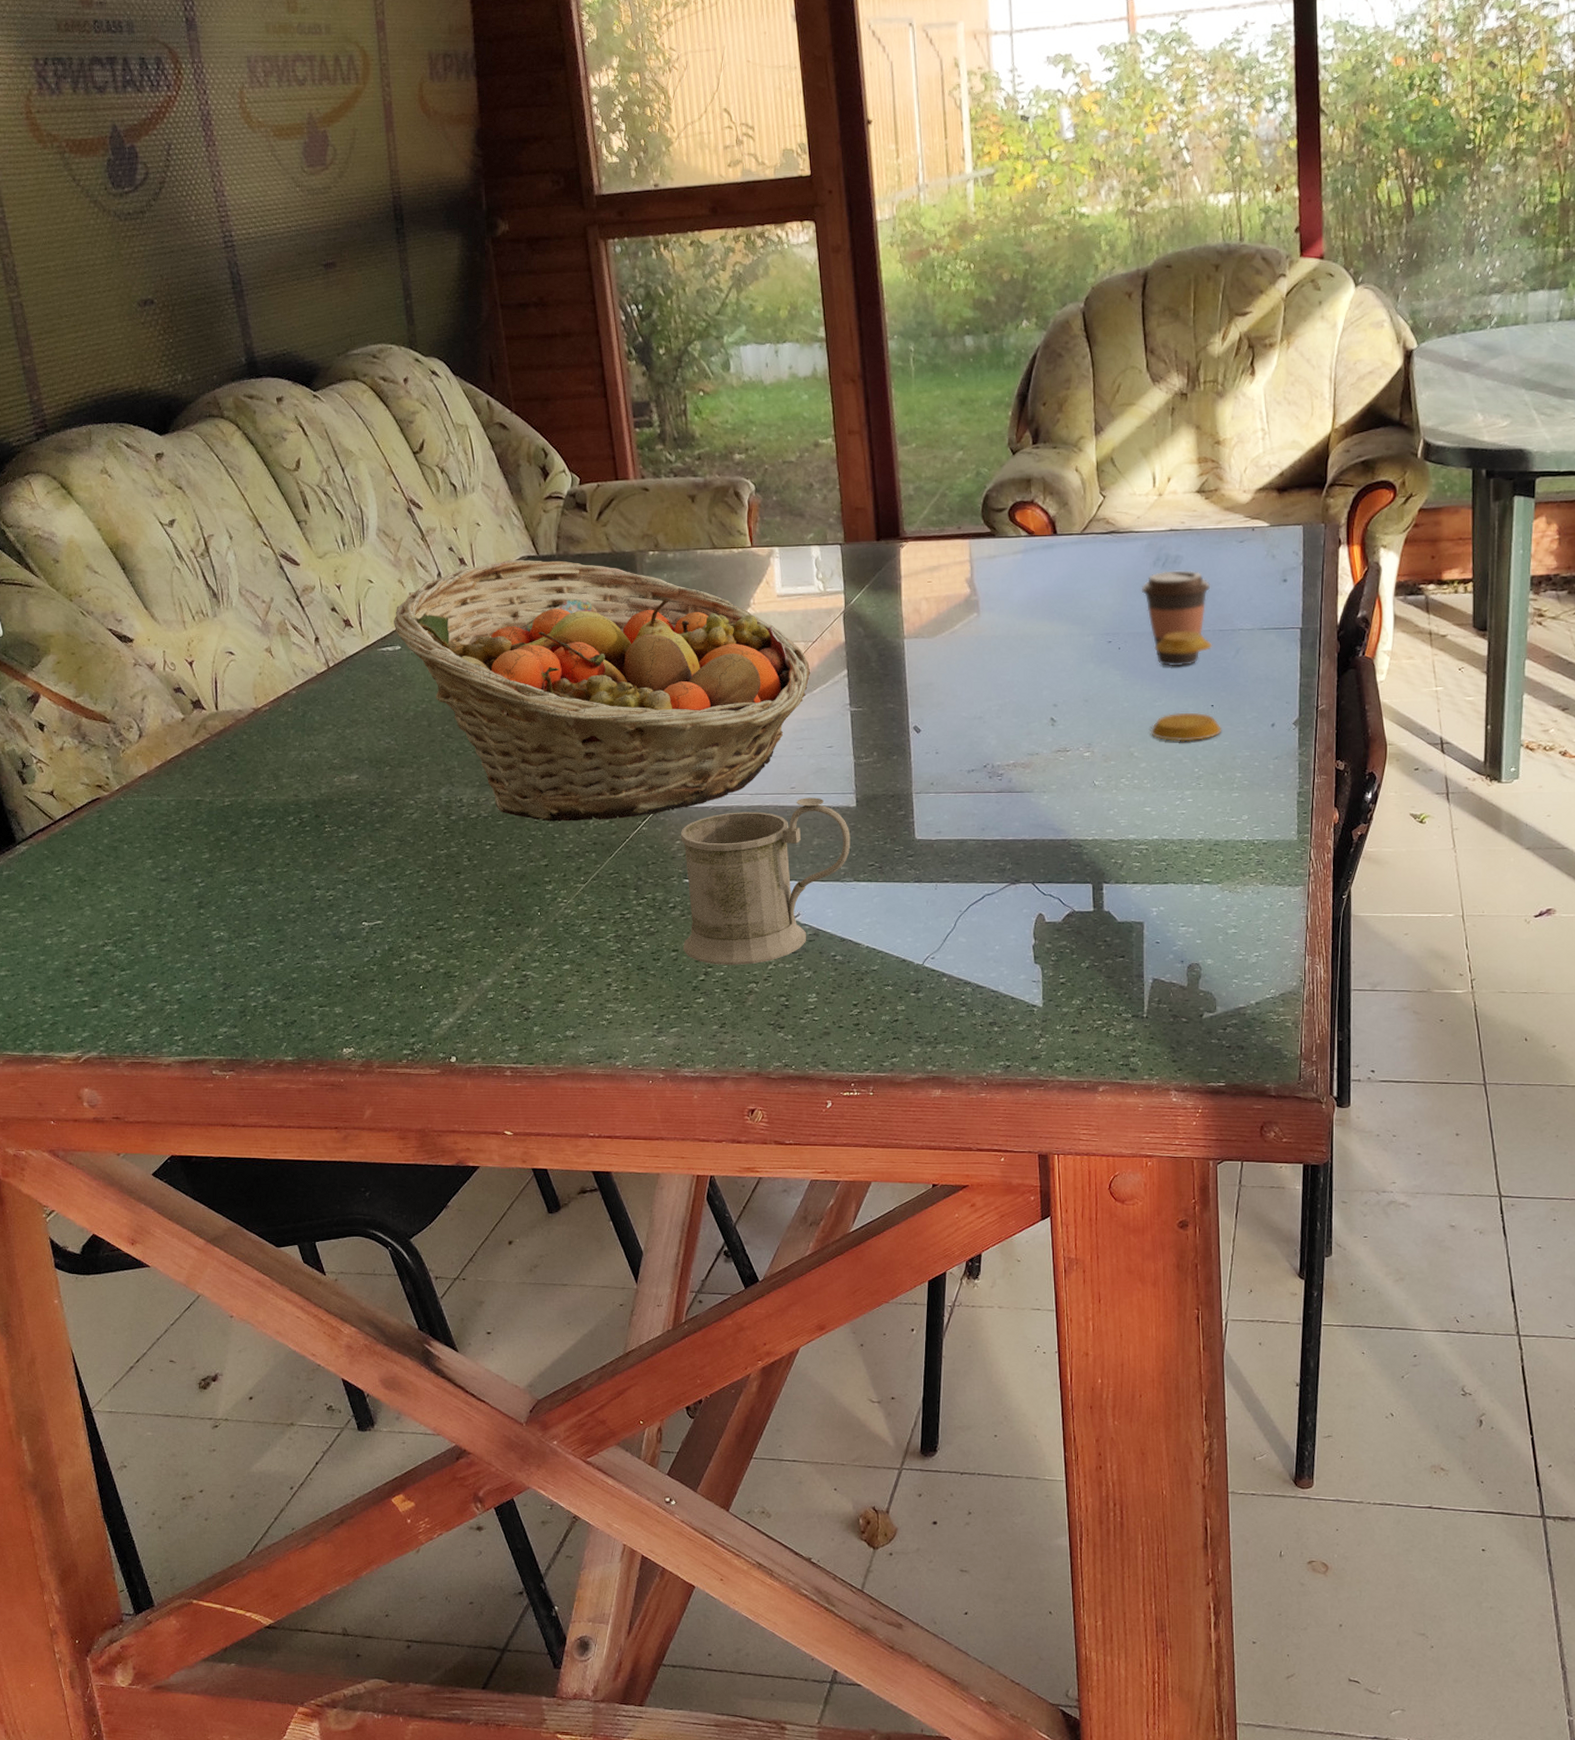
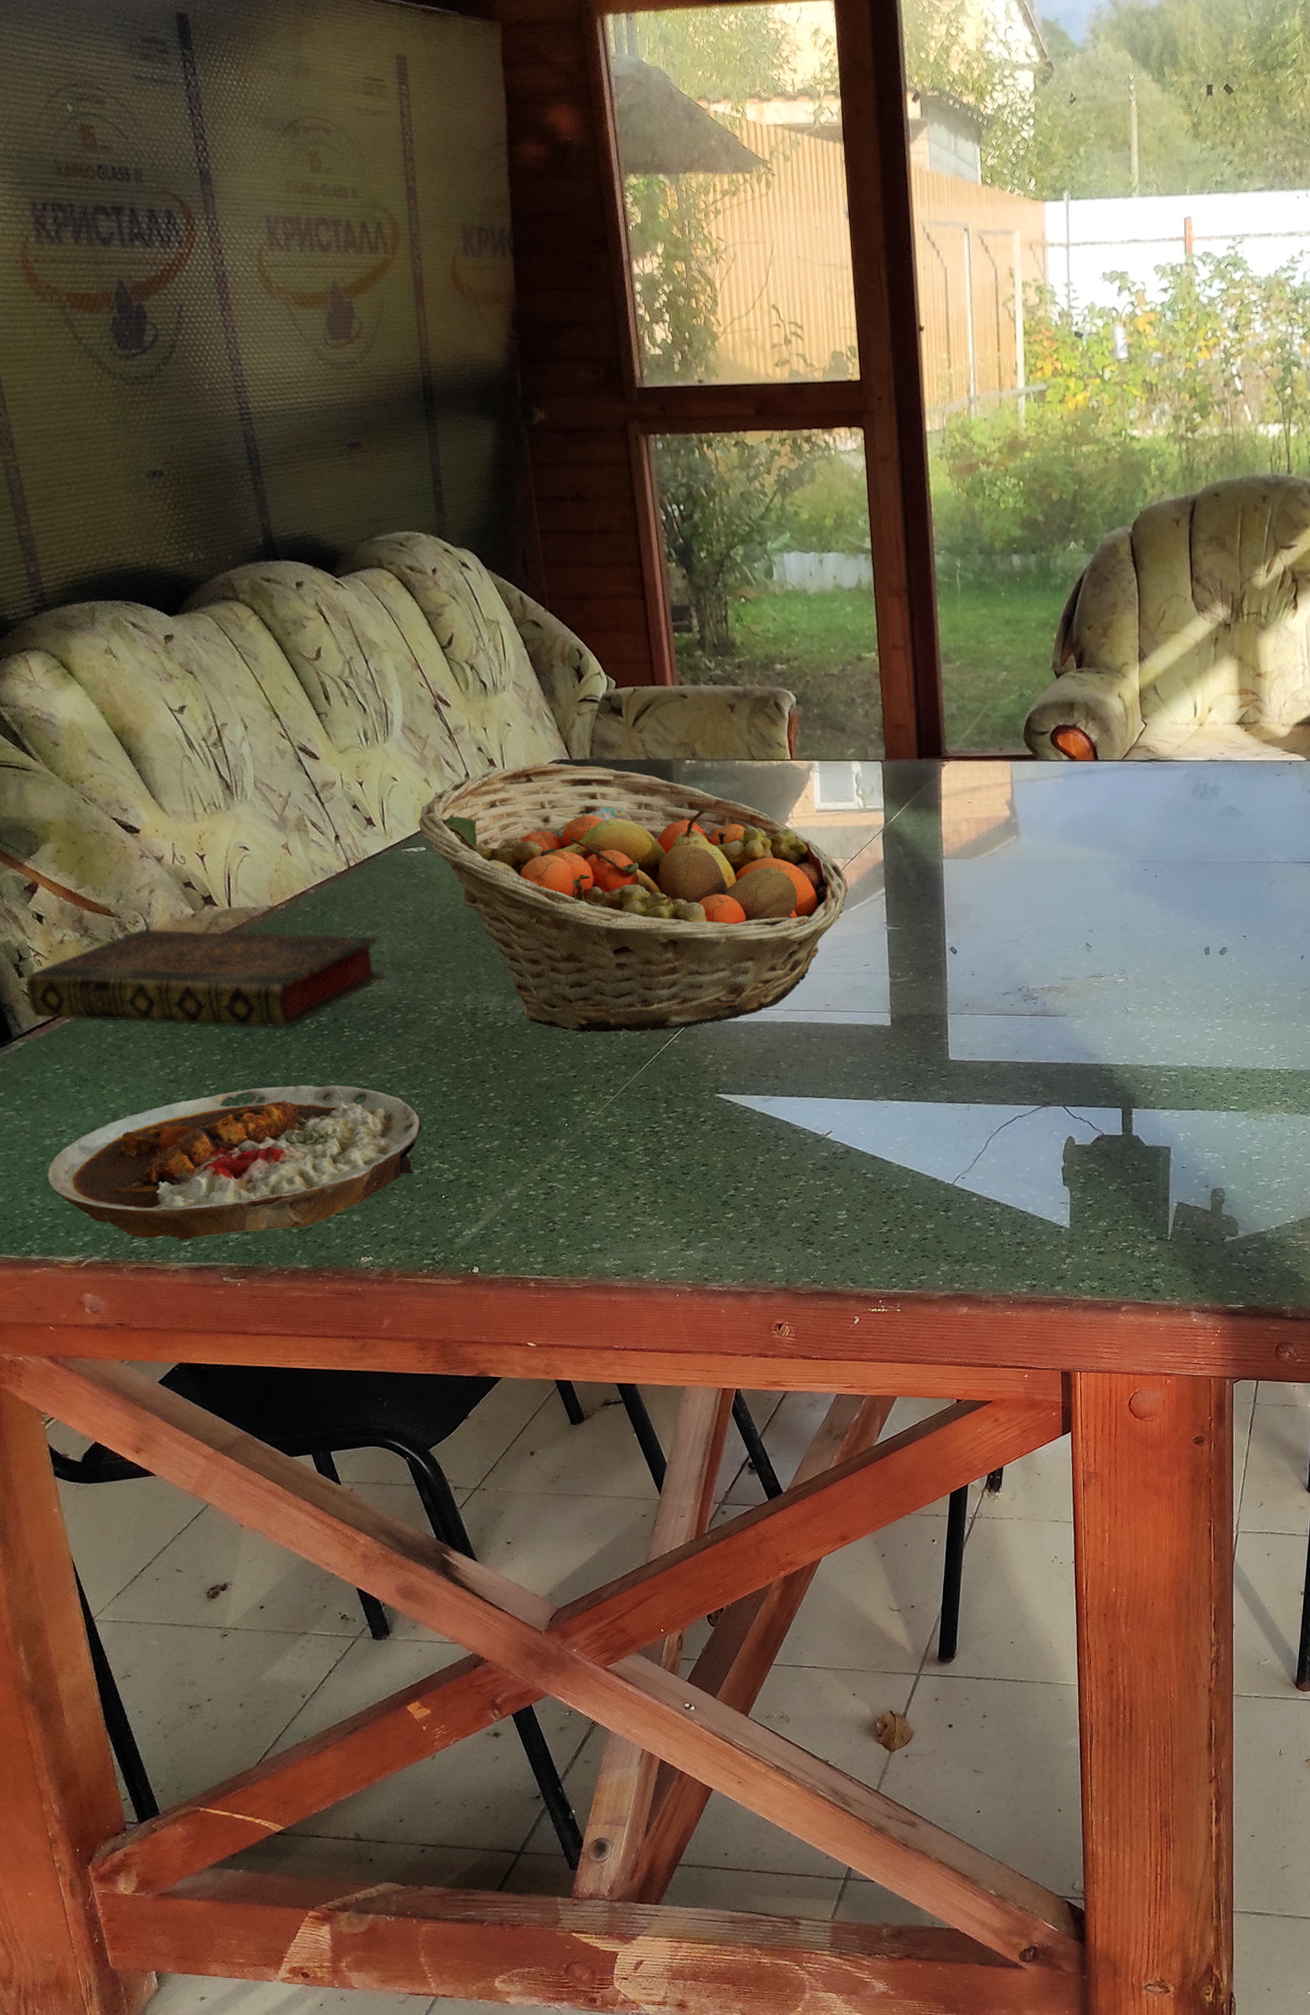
book: none [28,733,363,826] -> present [25,928,384,1028]
plate: none [48,880,400,1035] -> present [47,1085,422,1241]
mug: present [681,797,851,965] -> none [713,1015,885,1181]
coffee cup: present [1141,570,1211,667] -> none [1179,801,1247,897]
salt shaker: present [1150,631,1222,742] -> none [1183,862,1253,971]

